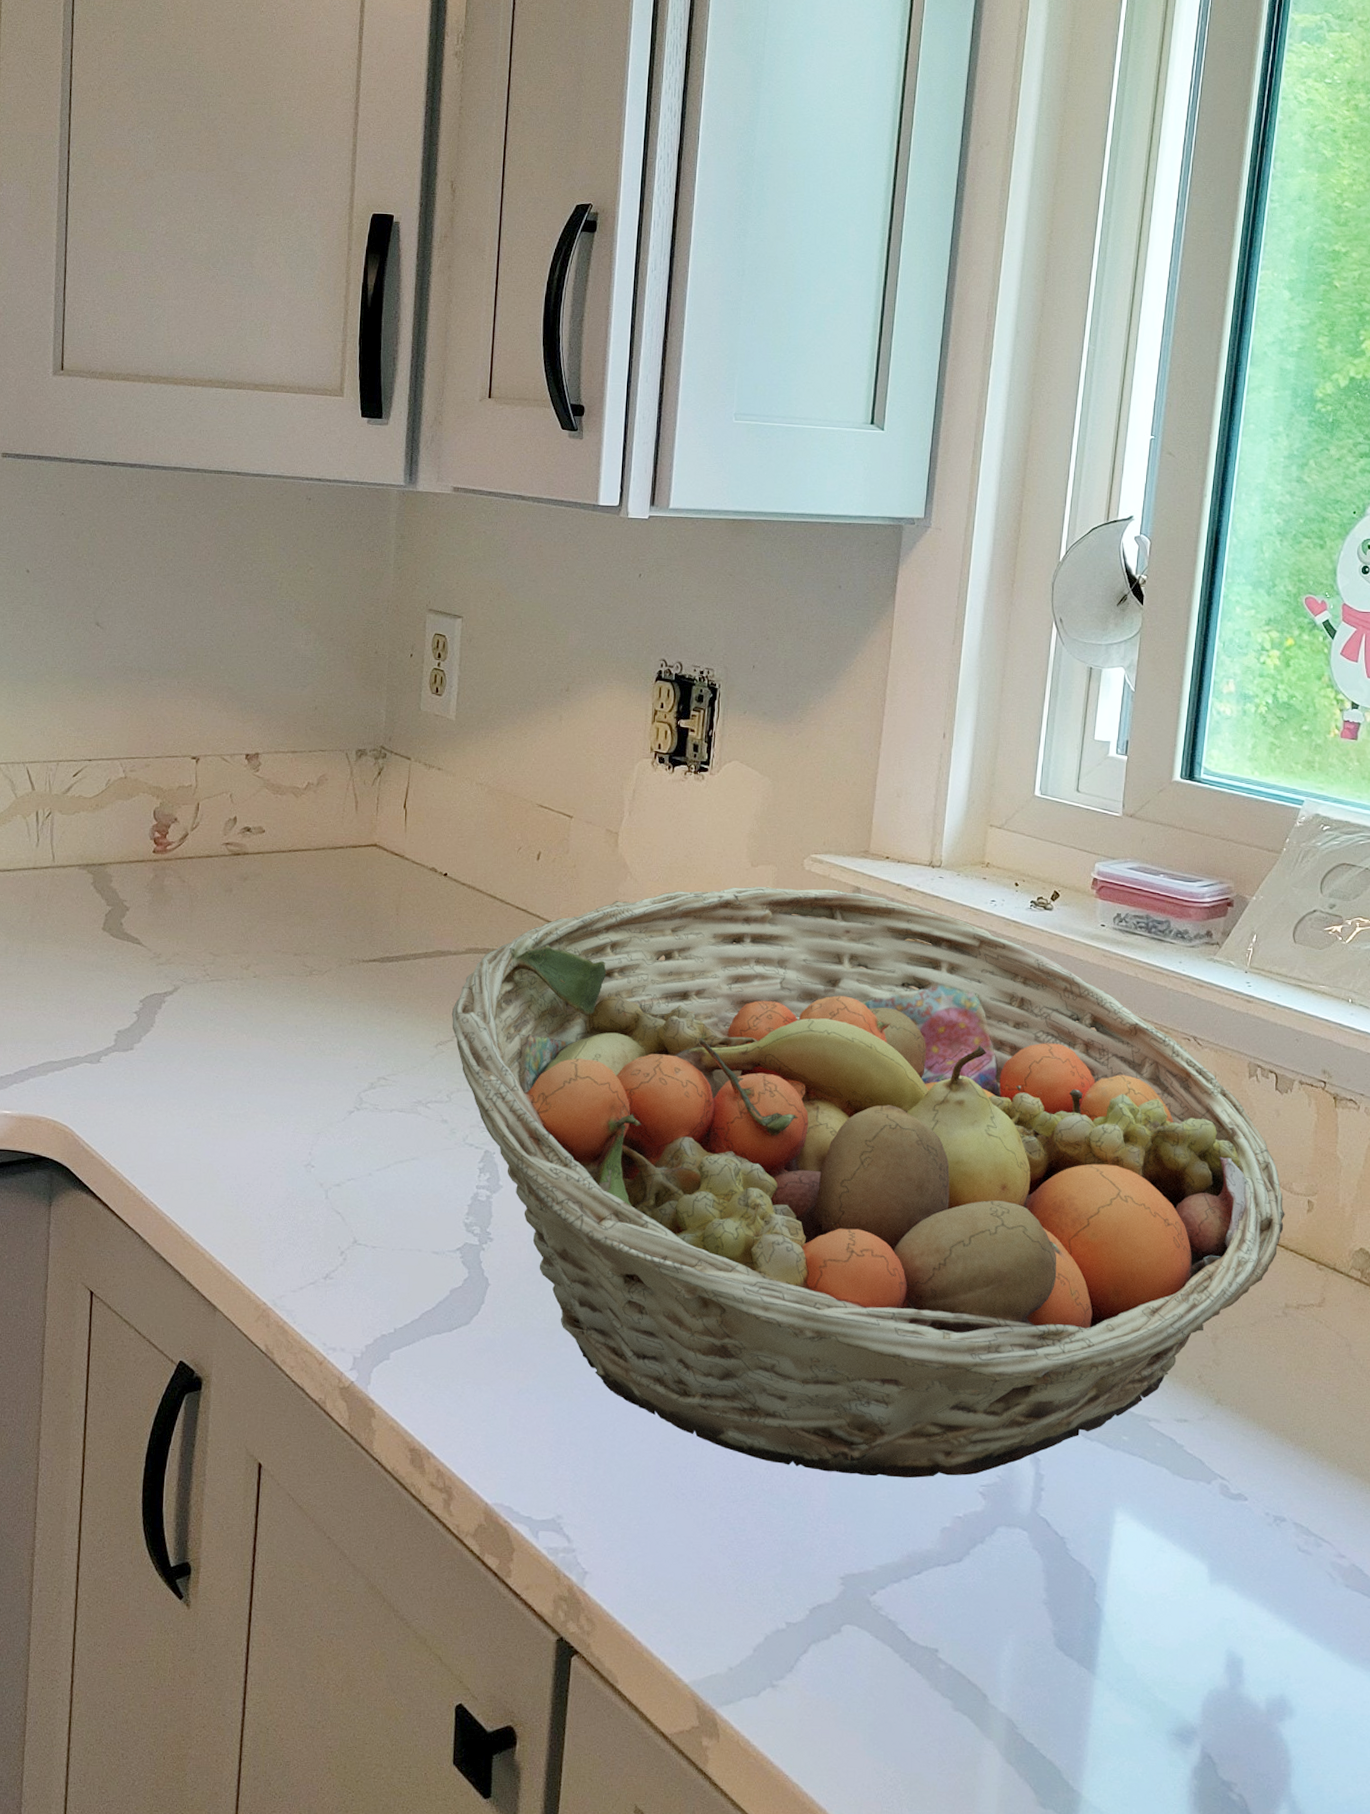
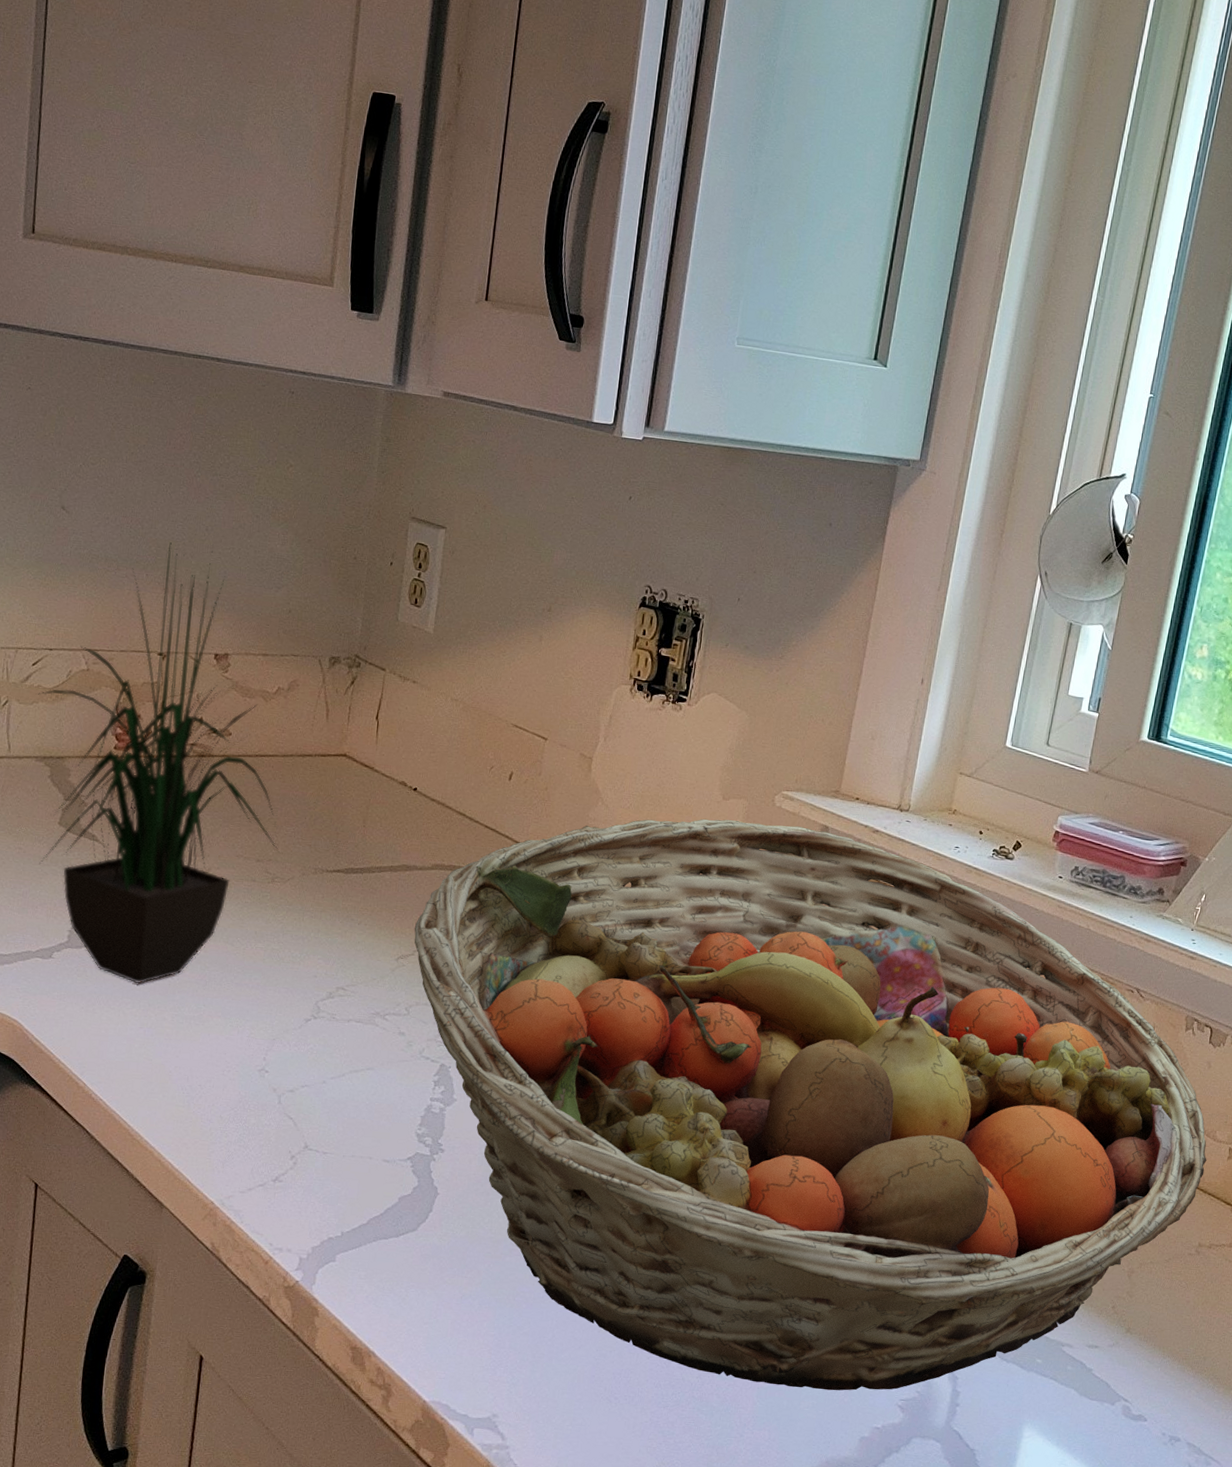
potted plant: none [79,648,316,1084] -> present [38,542,280,984]

